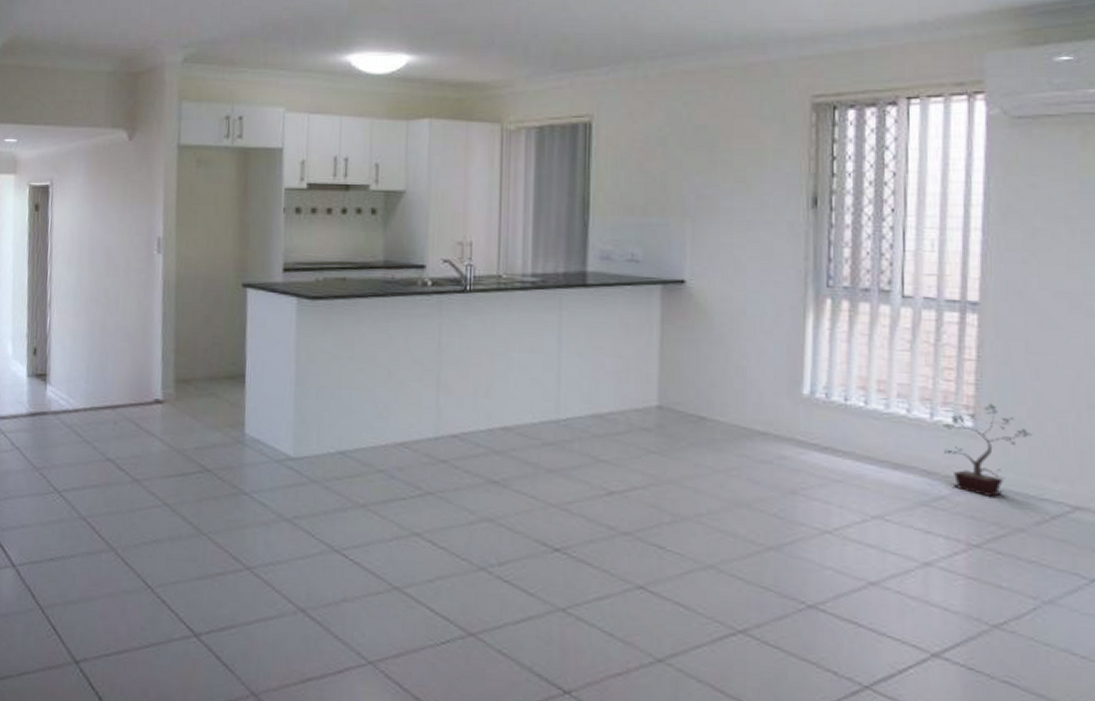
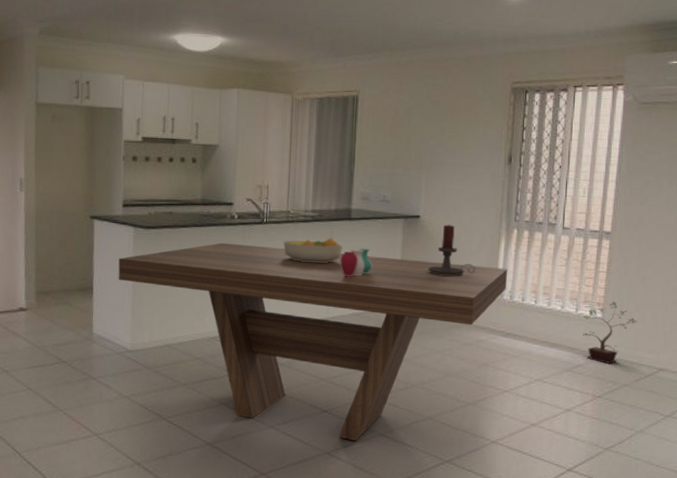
dining table: none [277,317,821,595] -> present [118,242,508,442]
fruit bowl: none [492,311,576,346] -> present [282,238,343,264]
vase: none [572,325,619,364] -> present [340,248,373,277]
candle holder: none [699,292,772,364] -> present [427,224,476,276]

